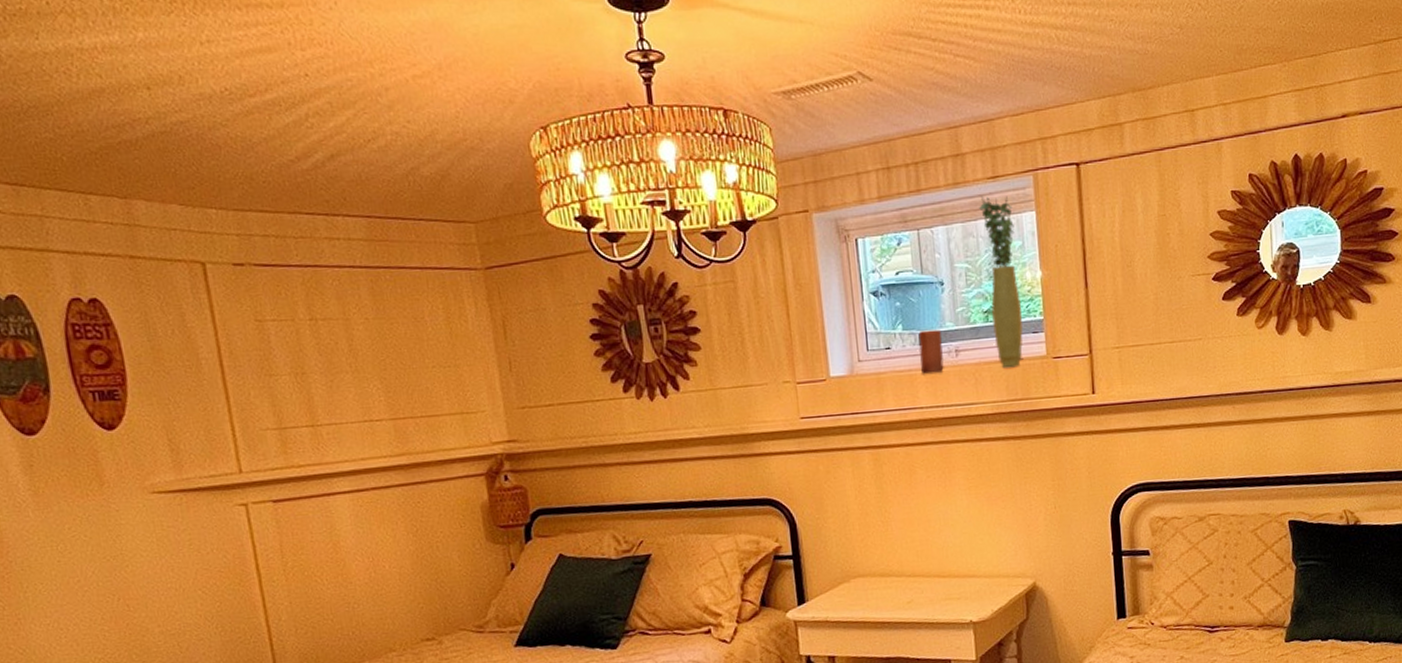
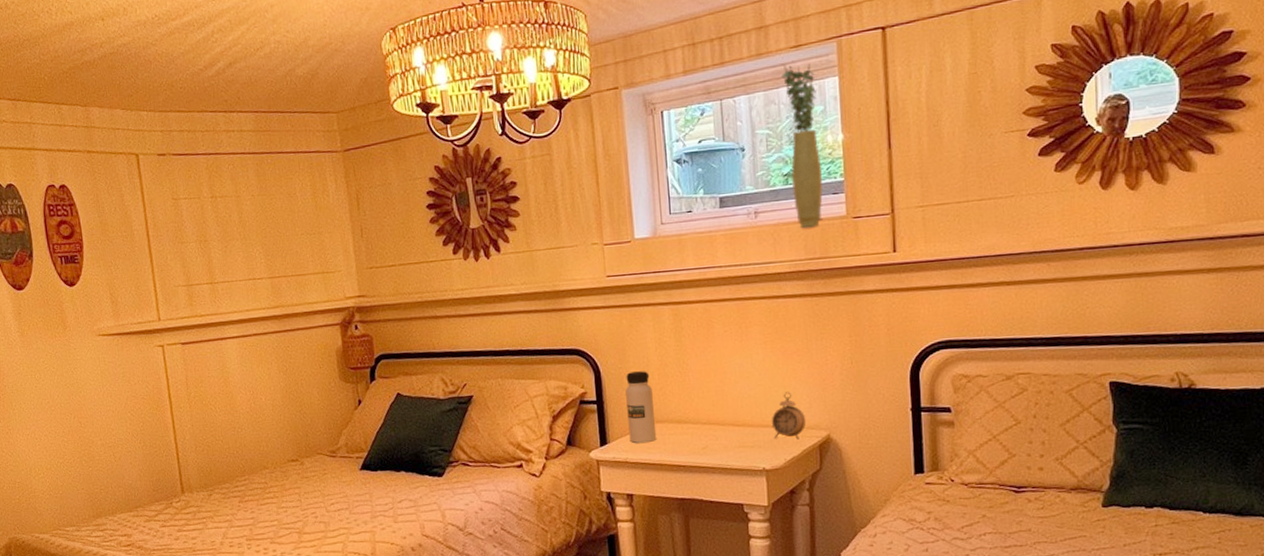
water bottle: none [824,521,859,601] -> present [626,371,657,444]
candle: present [918,329,944,375] -> none [719,193,743,236]
alarm clock: none [977,539,1012,589] -> present [771,392,806,440]

